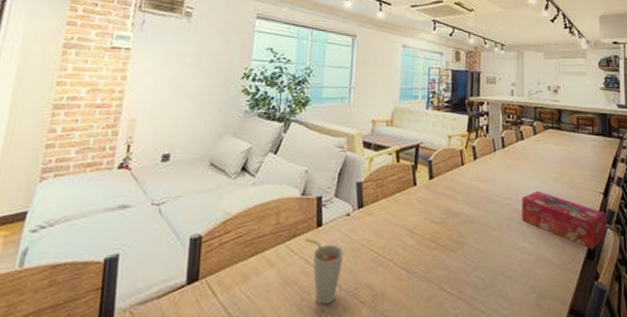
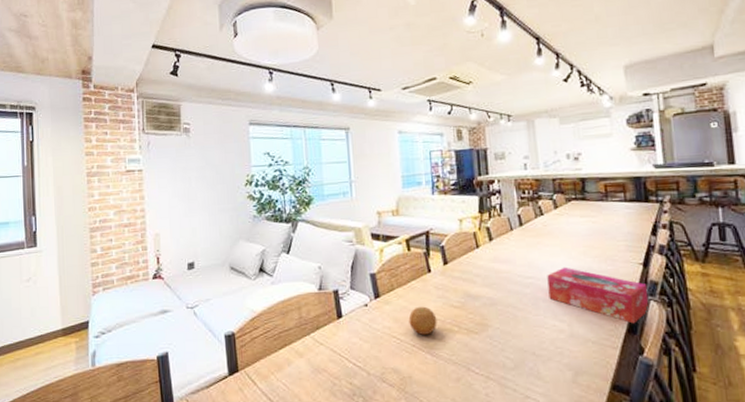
cup: present [304,238,344,305] -> none [327,329,367,389]
fruit: none [389,220,417,250] -> present [408,306,437,335]

